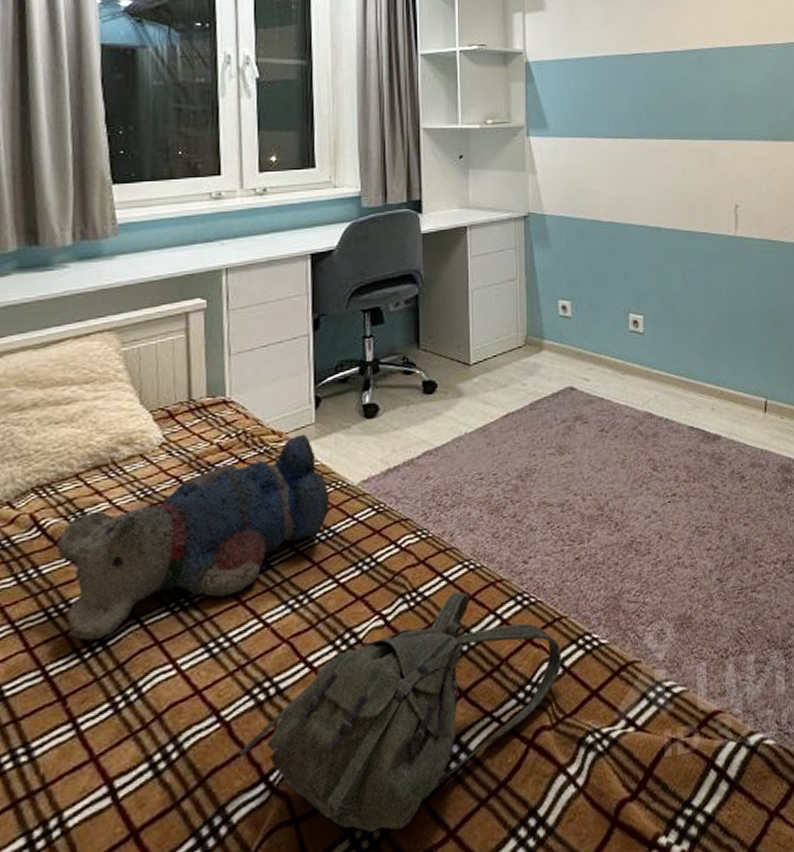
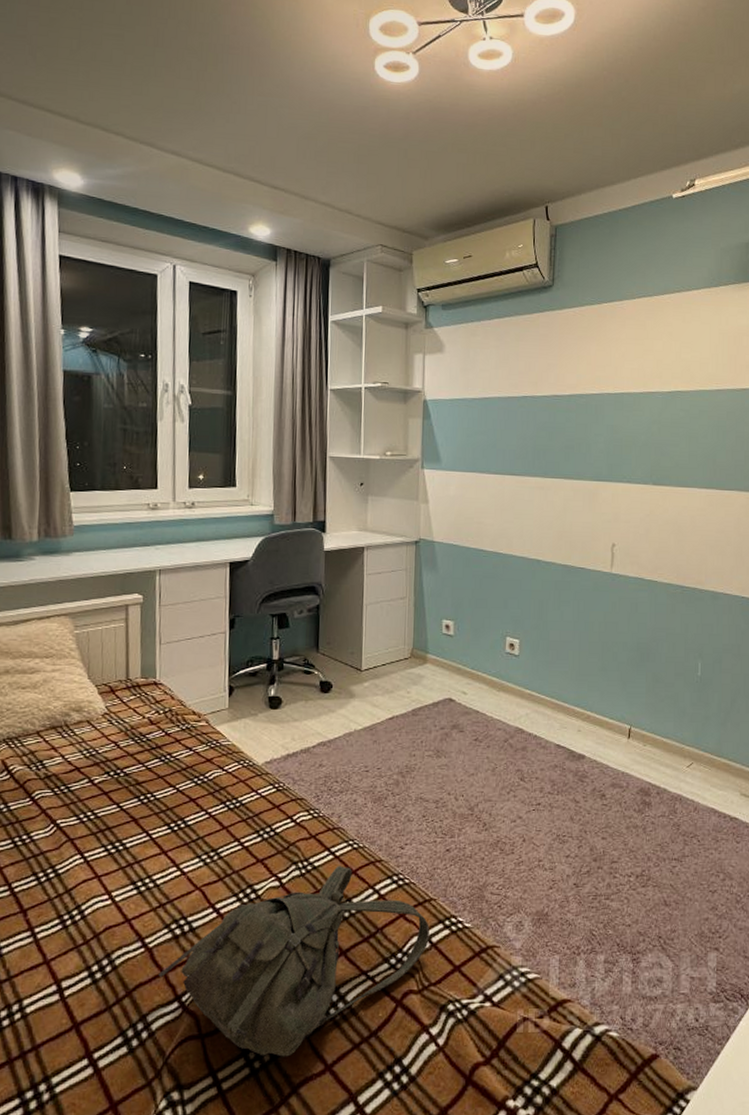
teddy bear: present [57,434,332,641] -> none [22,717,240,867]

